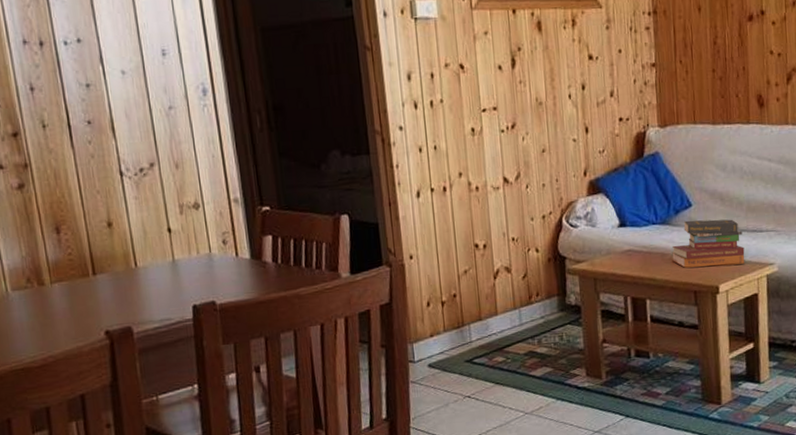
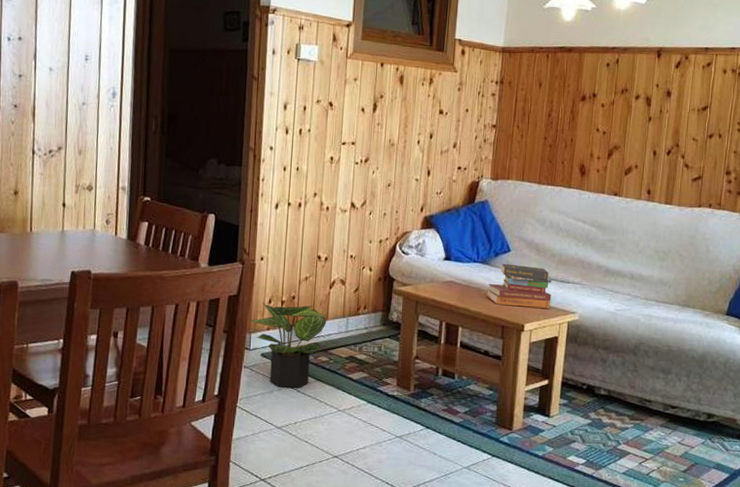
potted plant: none [411,300,498,399] -> present [251,302,327,388]

